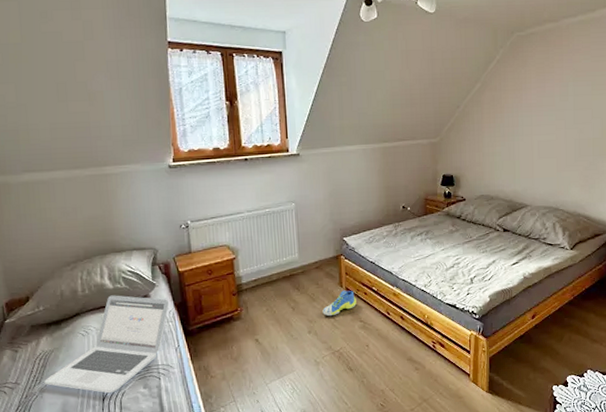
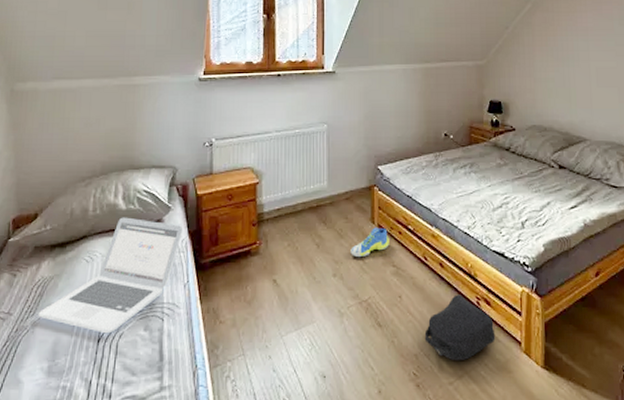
backpack: none [389,340,449,393] -> present [424,295,496,361]

